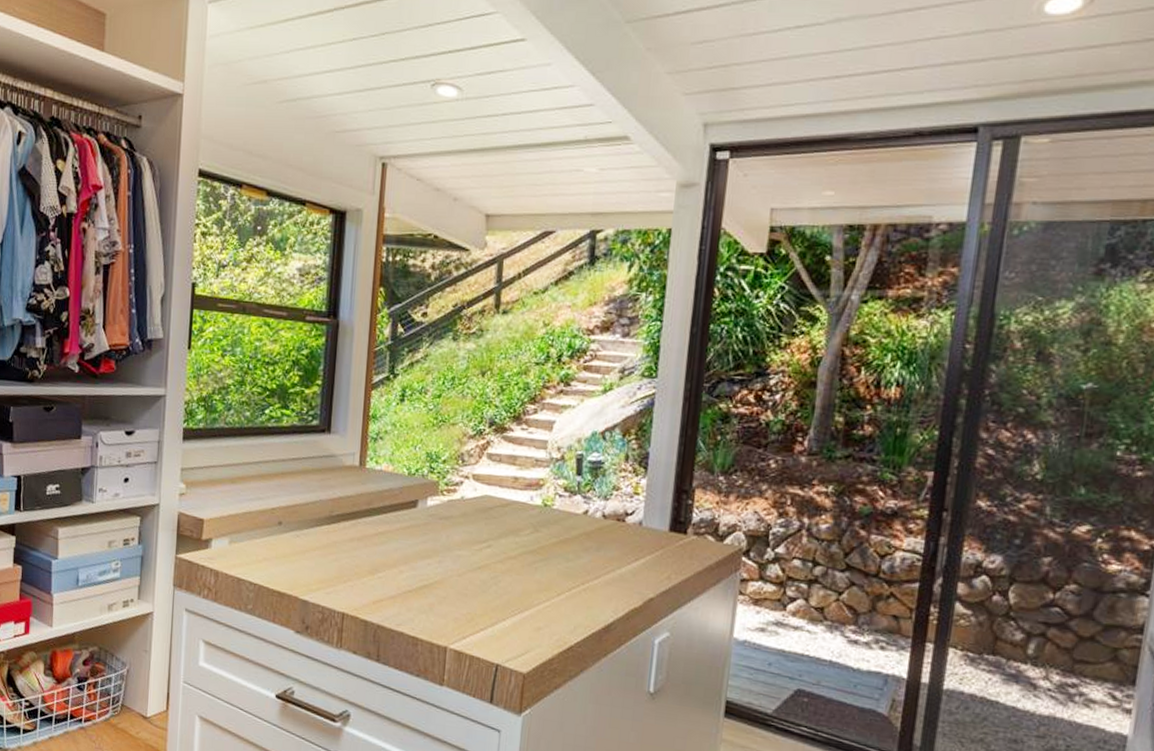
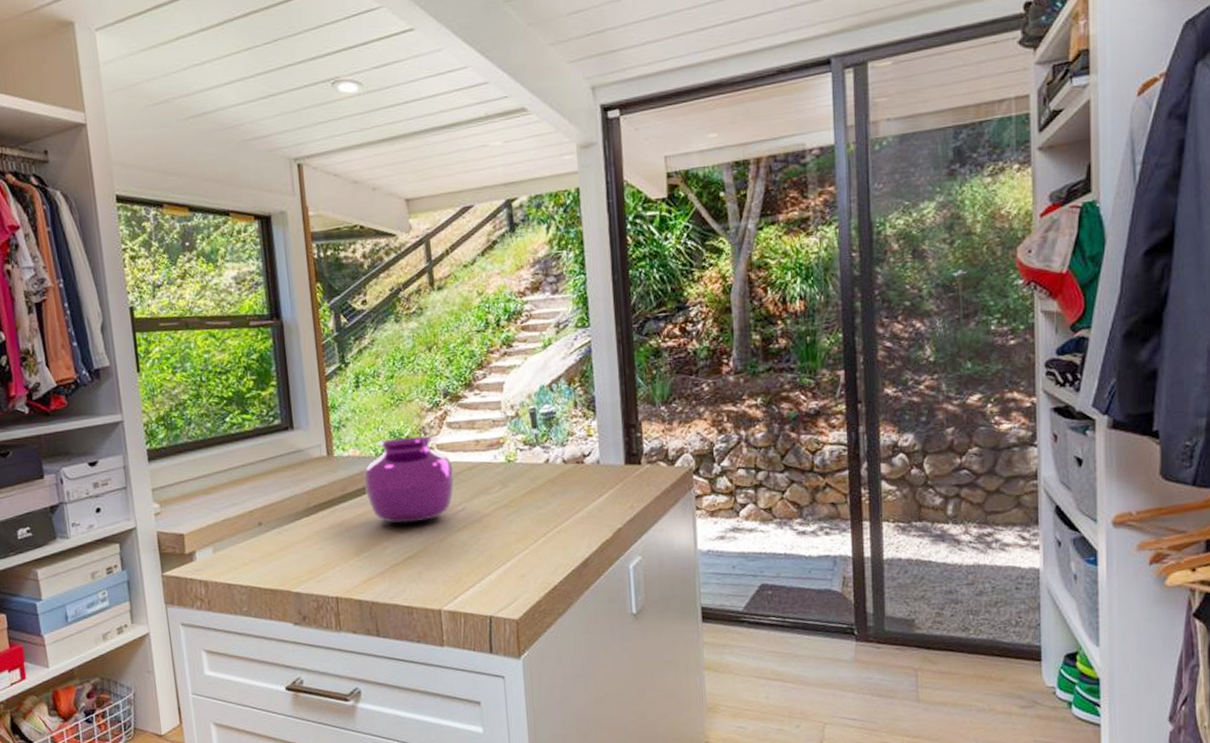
vase: none [391,460,486,552] -> present [364,435,454,524]

